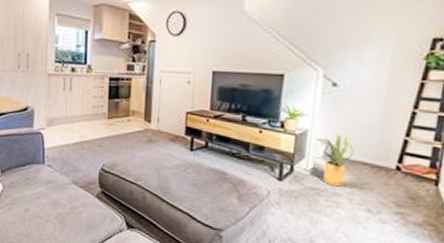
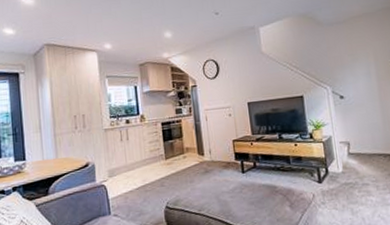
house plant: present [316,132,355,187] -> none [343,134,370,178]

